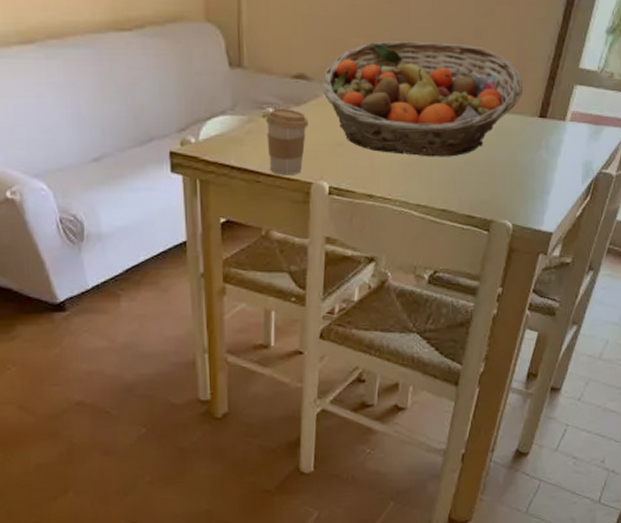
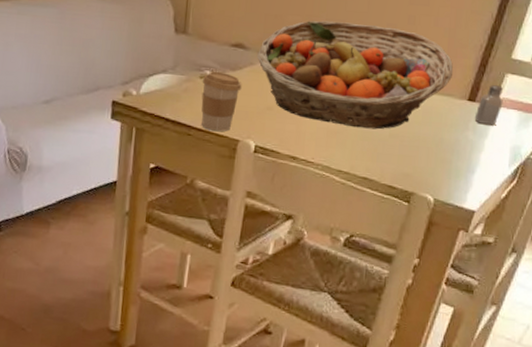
saltshaker: none [546,97,573,142] -> present [474,84,503,126]

